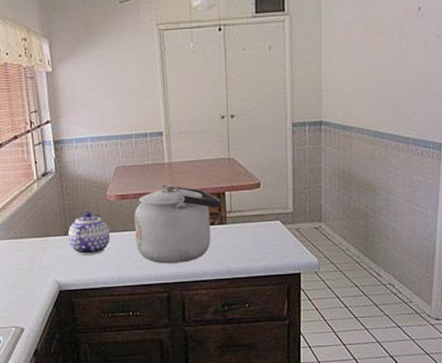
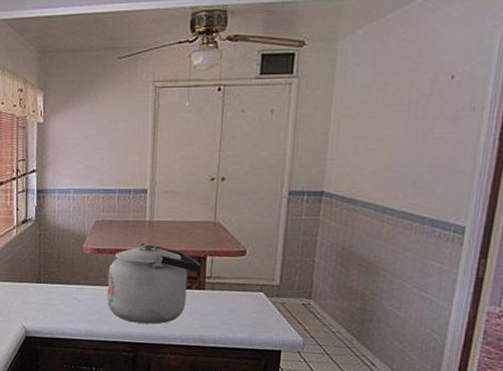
teapot: present [67,212,111,255] -> none [39,262,82,305]

